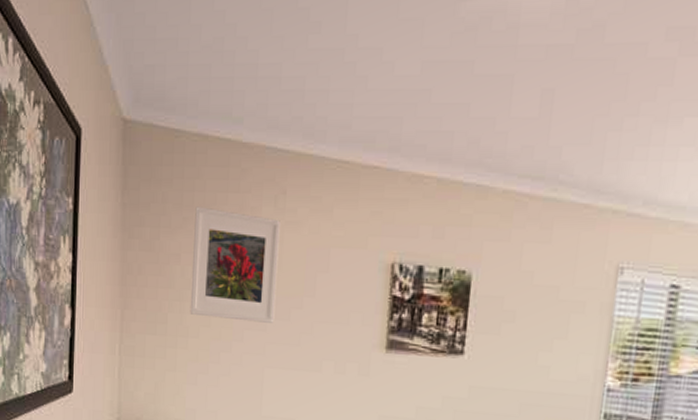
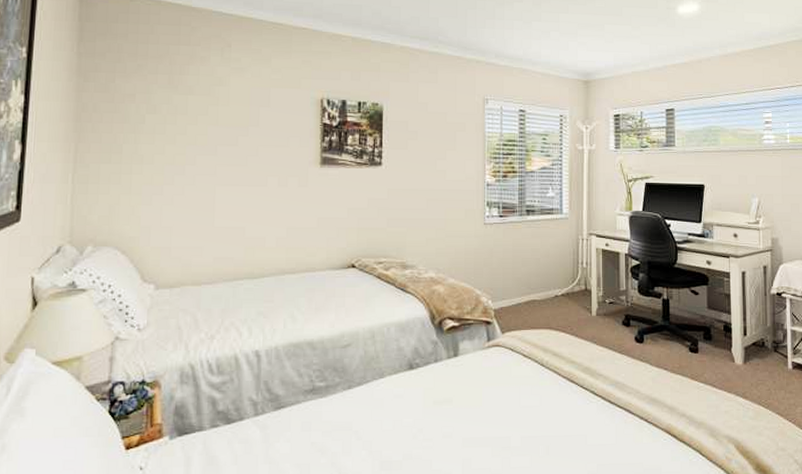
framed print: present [190,206,280,323] -> none [144,56,227,149]

